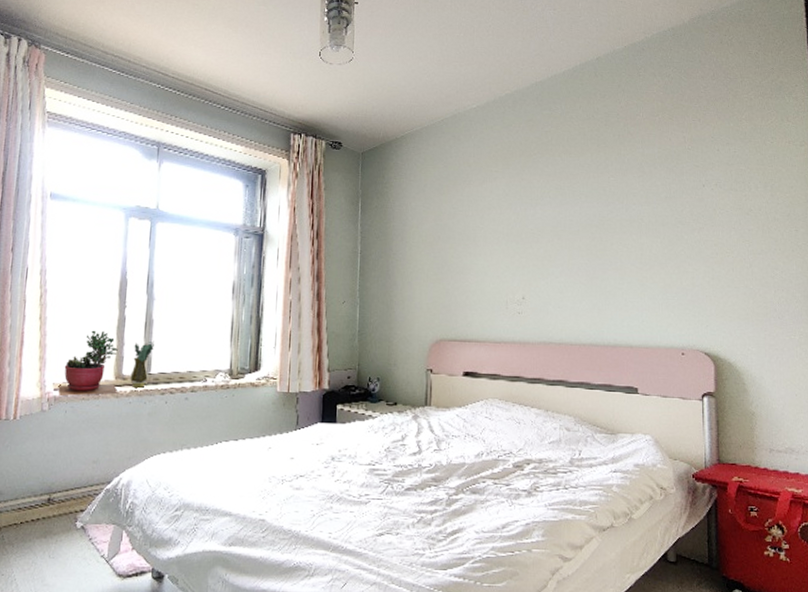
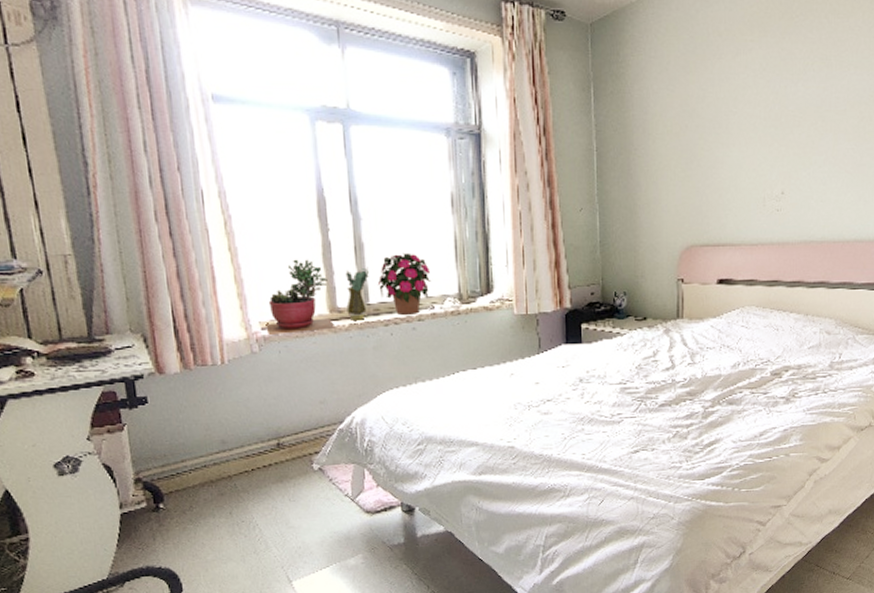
potted flower: none [160,330,207,387] -> present [377,252,432,316]

